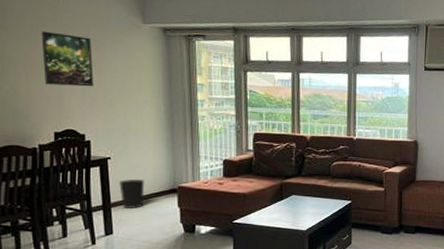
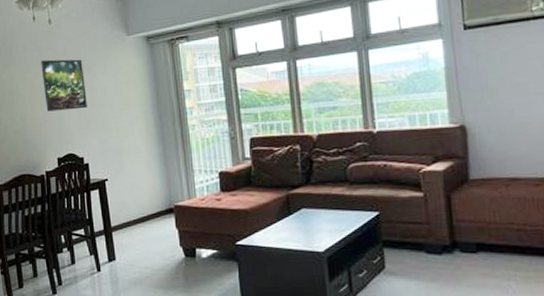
wastebasket: present [118,179,145,208] -> none [116,200,143,232]

